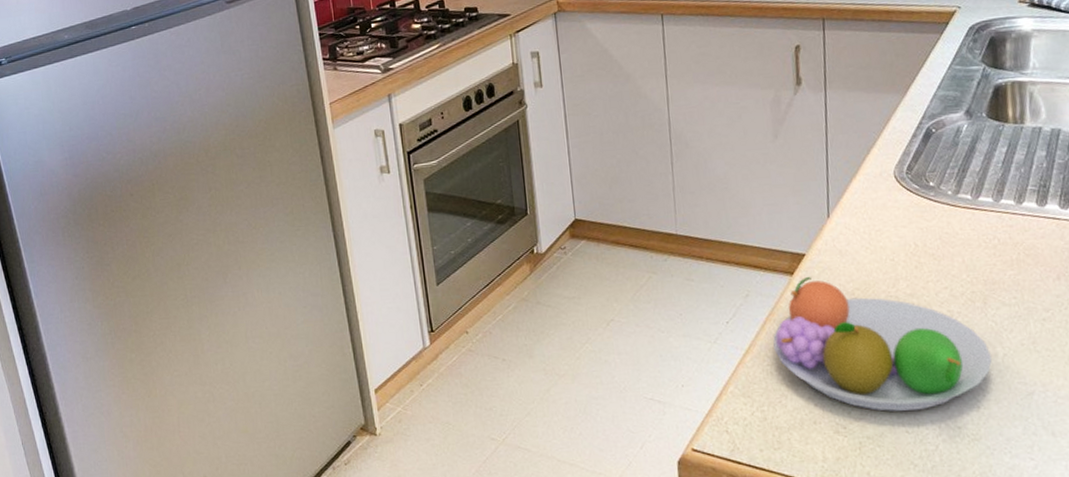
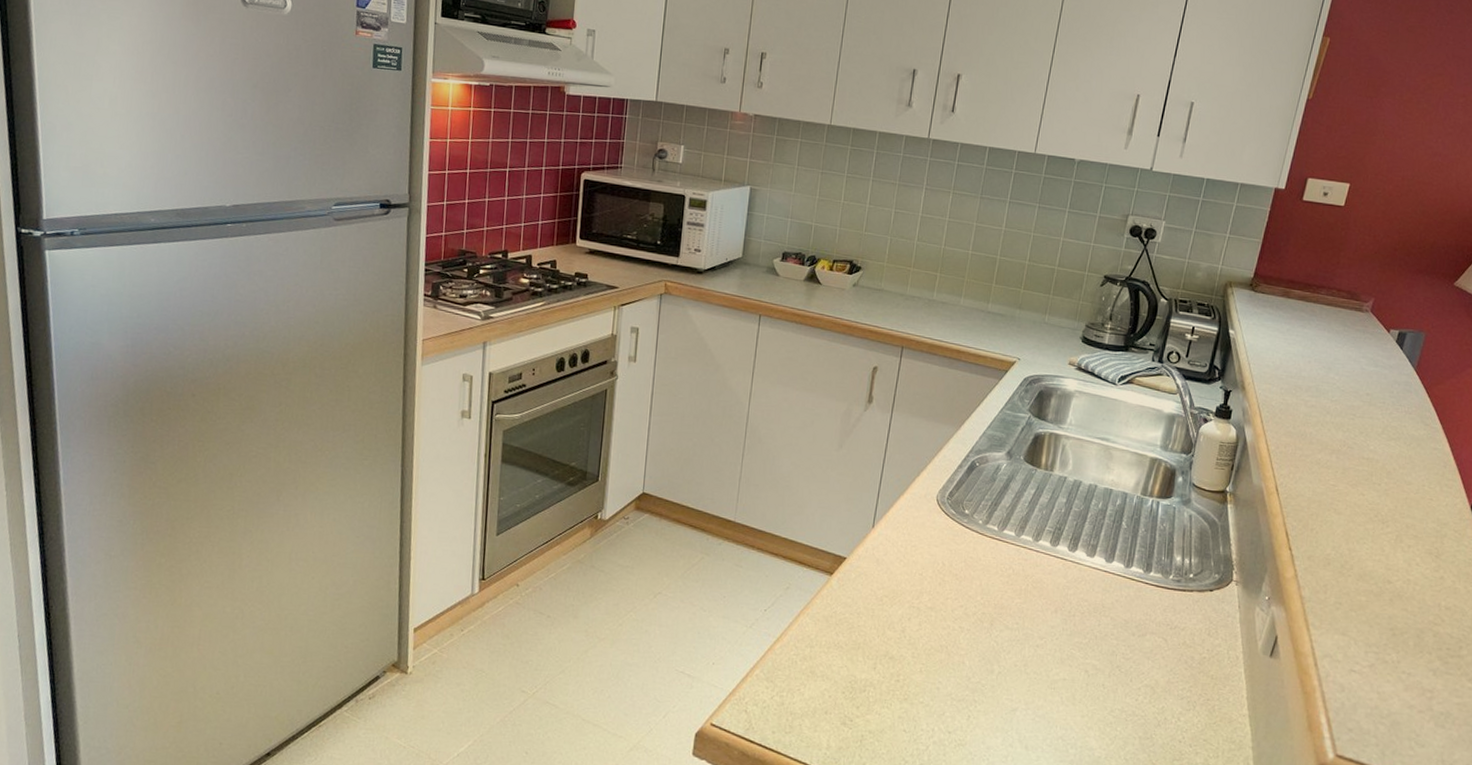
fruit bowl: present [773,276,992,412] -> none [802,578,988,713]

